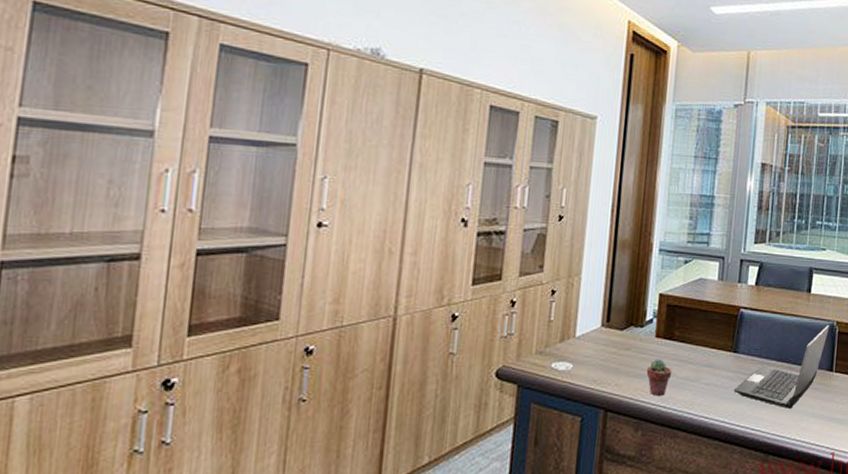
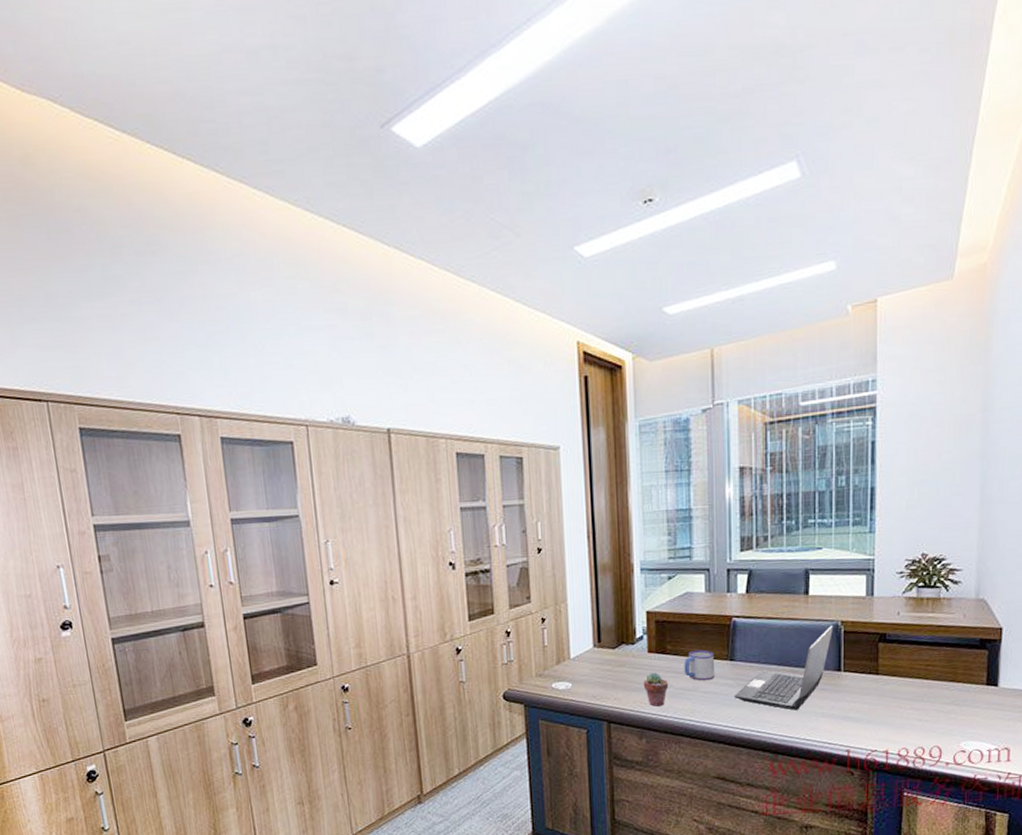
mug: none [688,338,719,372] -> present [684,649,714,681]

